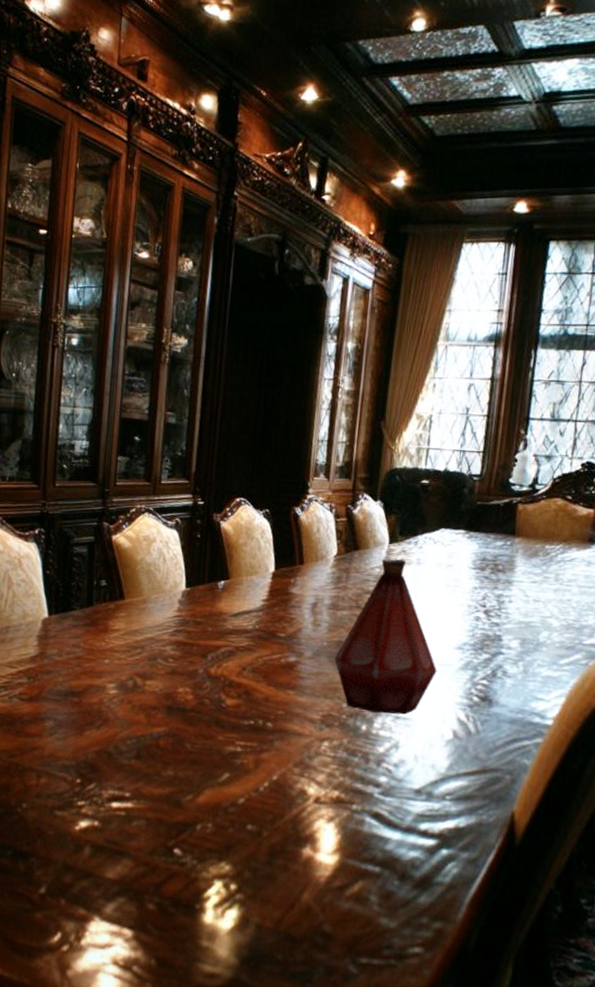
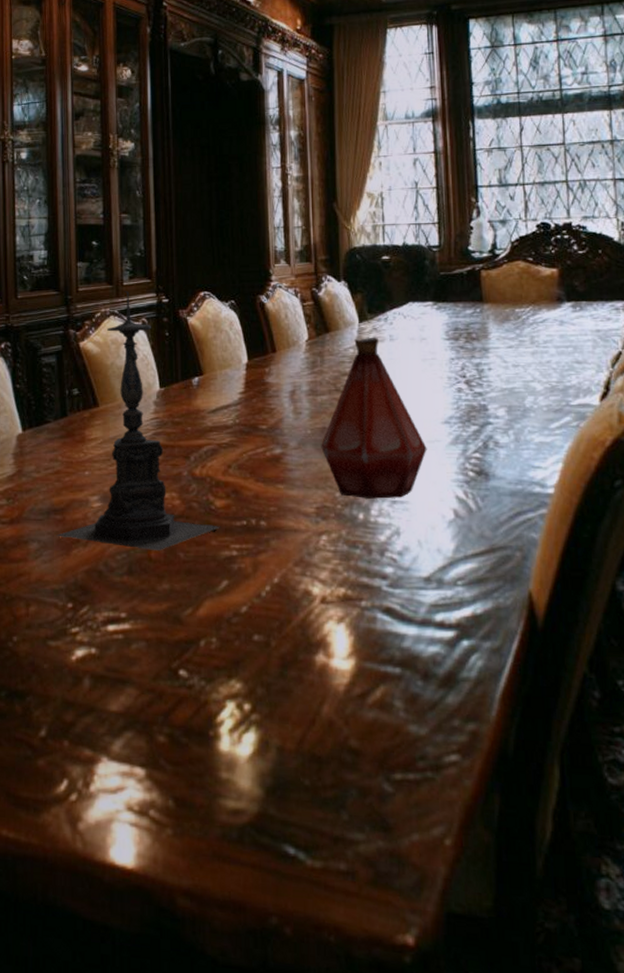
candle holder: none [72,490,229,741] -> present [56,291,221,551]

